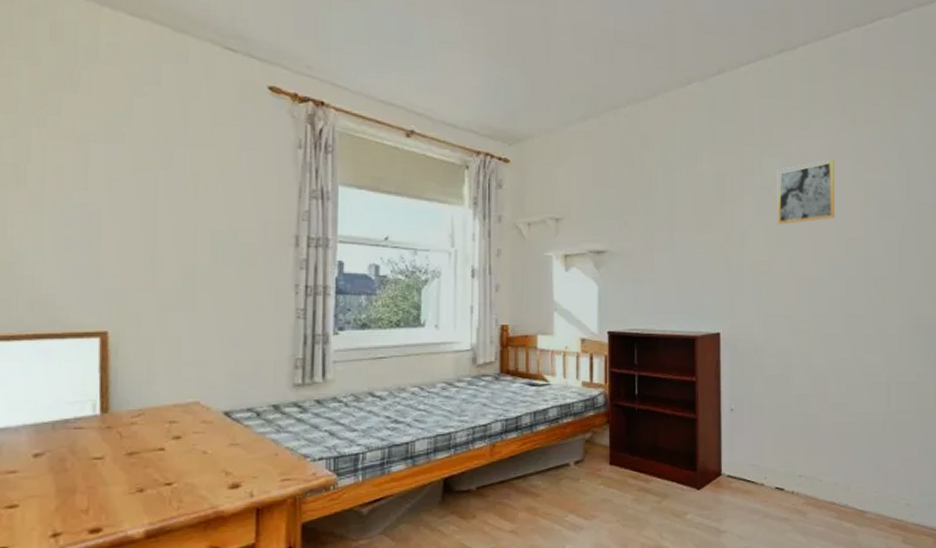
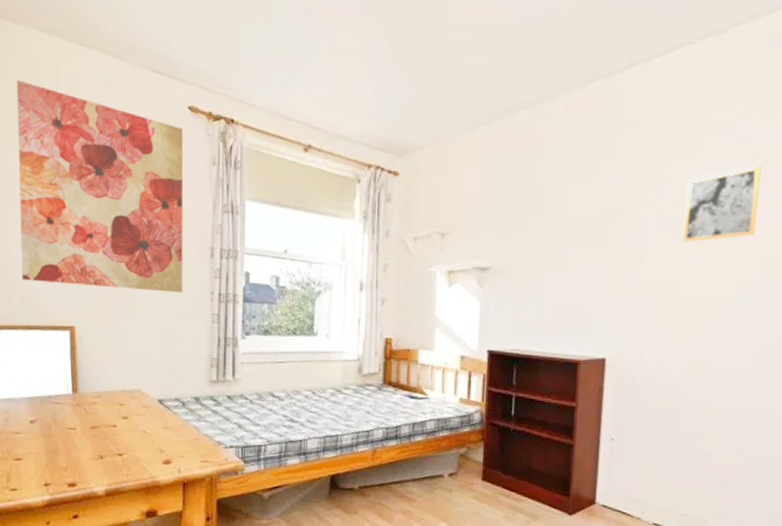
wall art: none [31,47,261,287] -> present [16,80,184,293]

